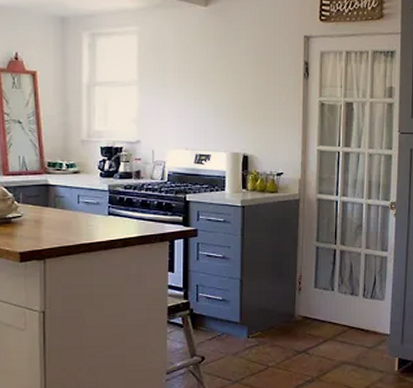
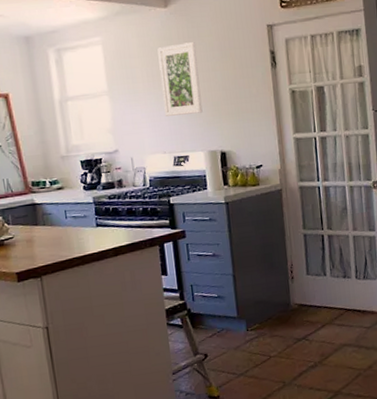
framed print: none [192,43,232,114] -> present [157,42,203,116]

